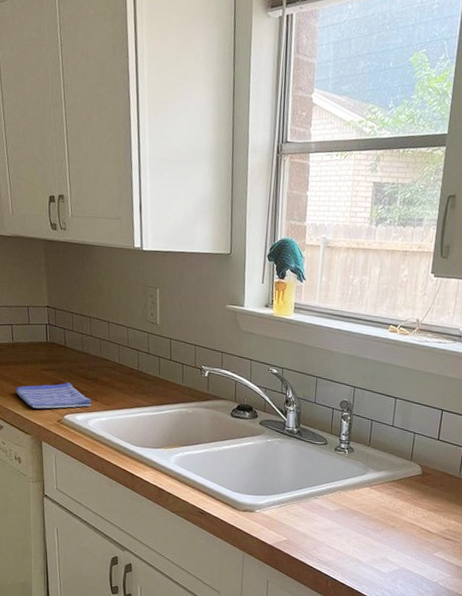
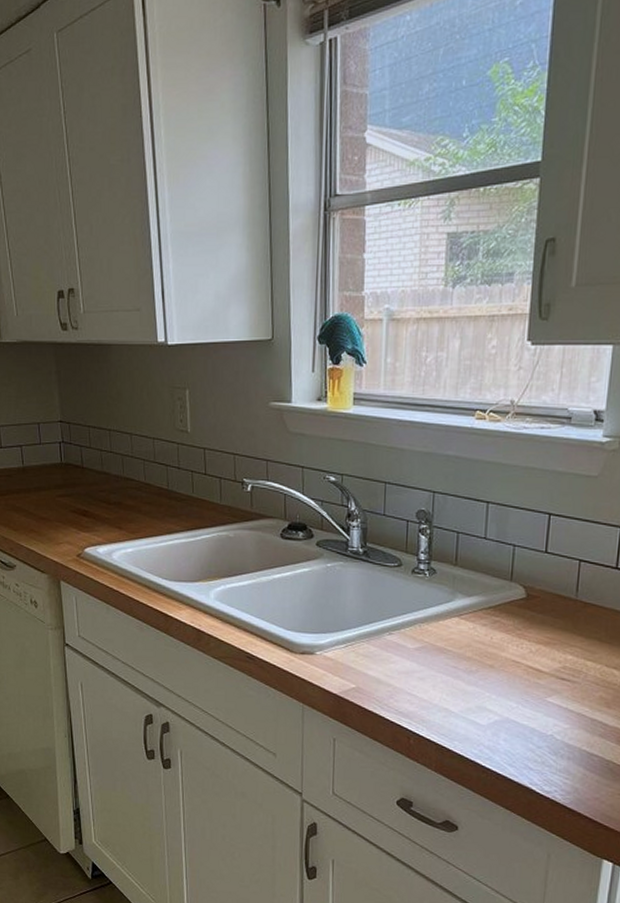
dish towel: present [16,382,91,409] -> none [28,509,114,543]

